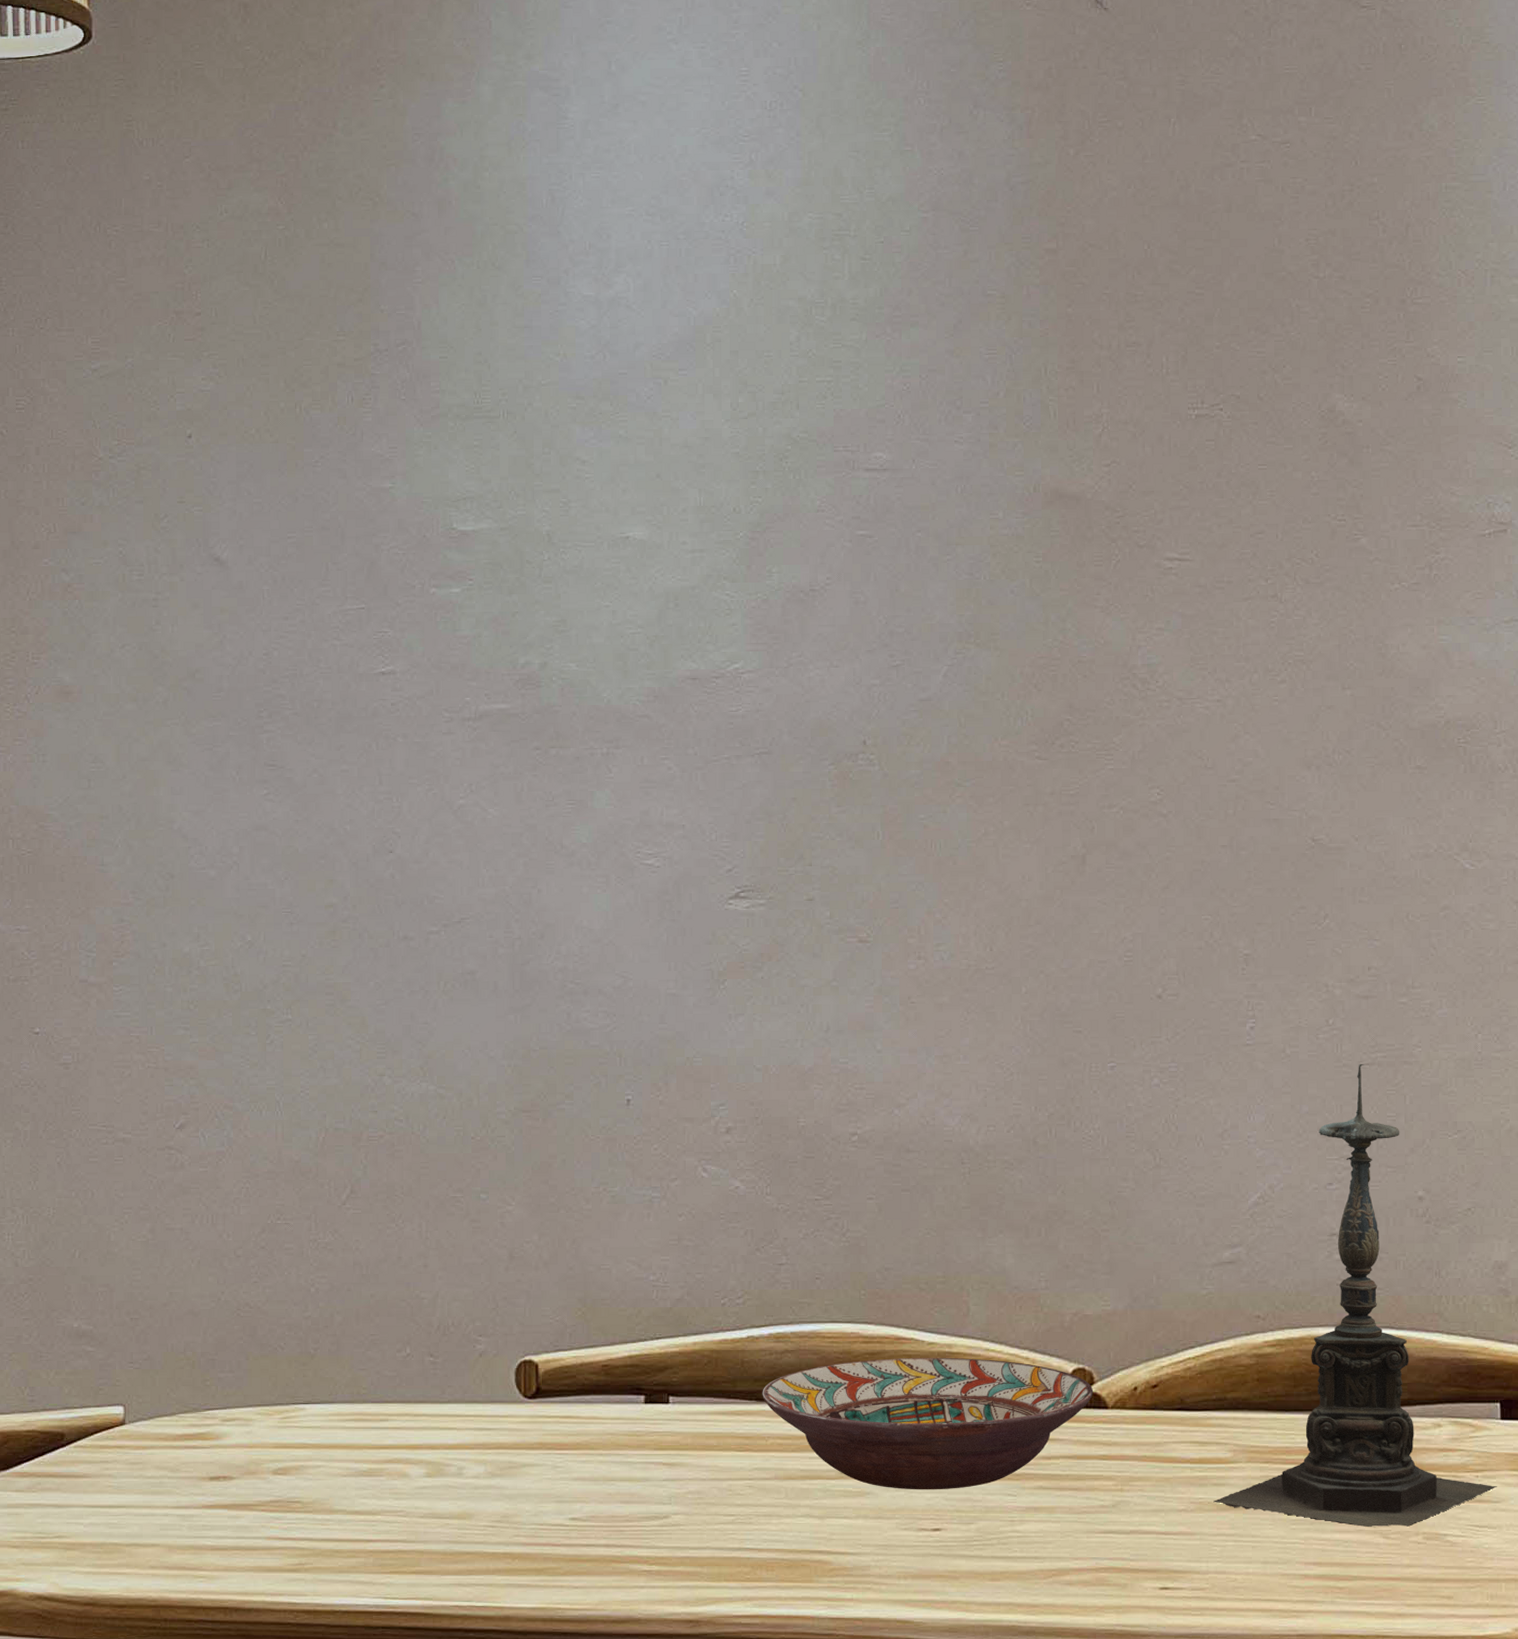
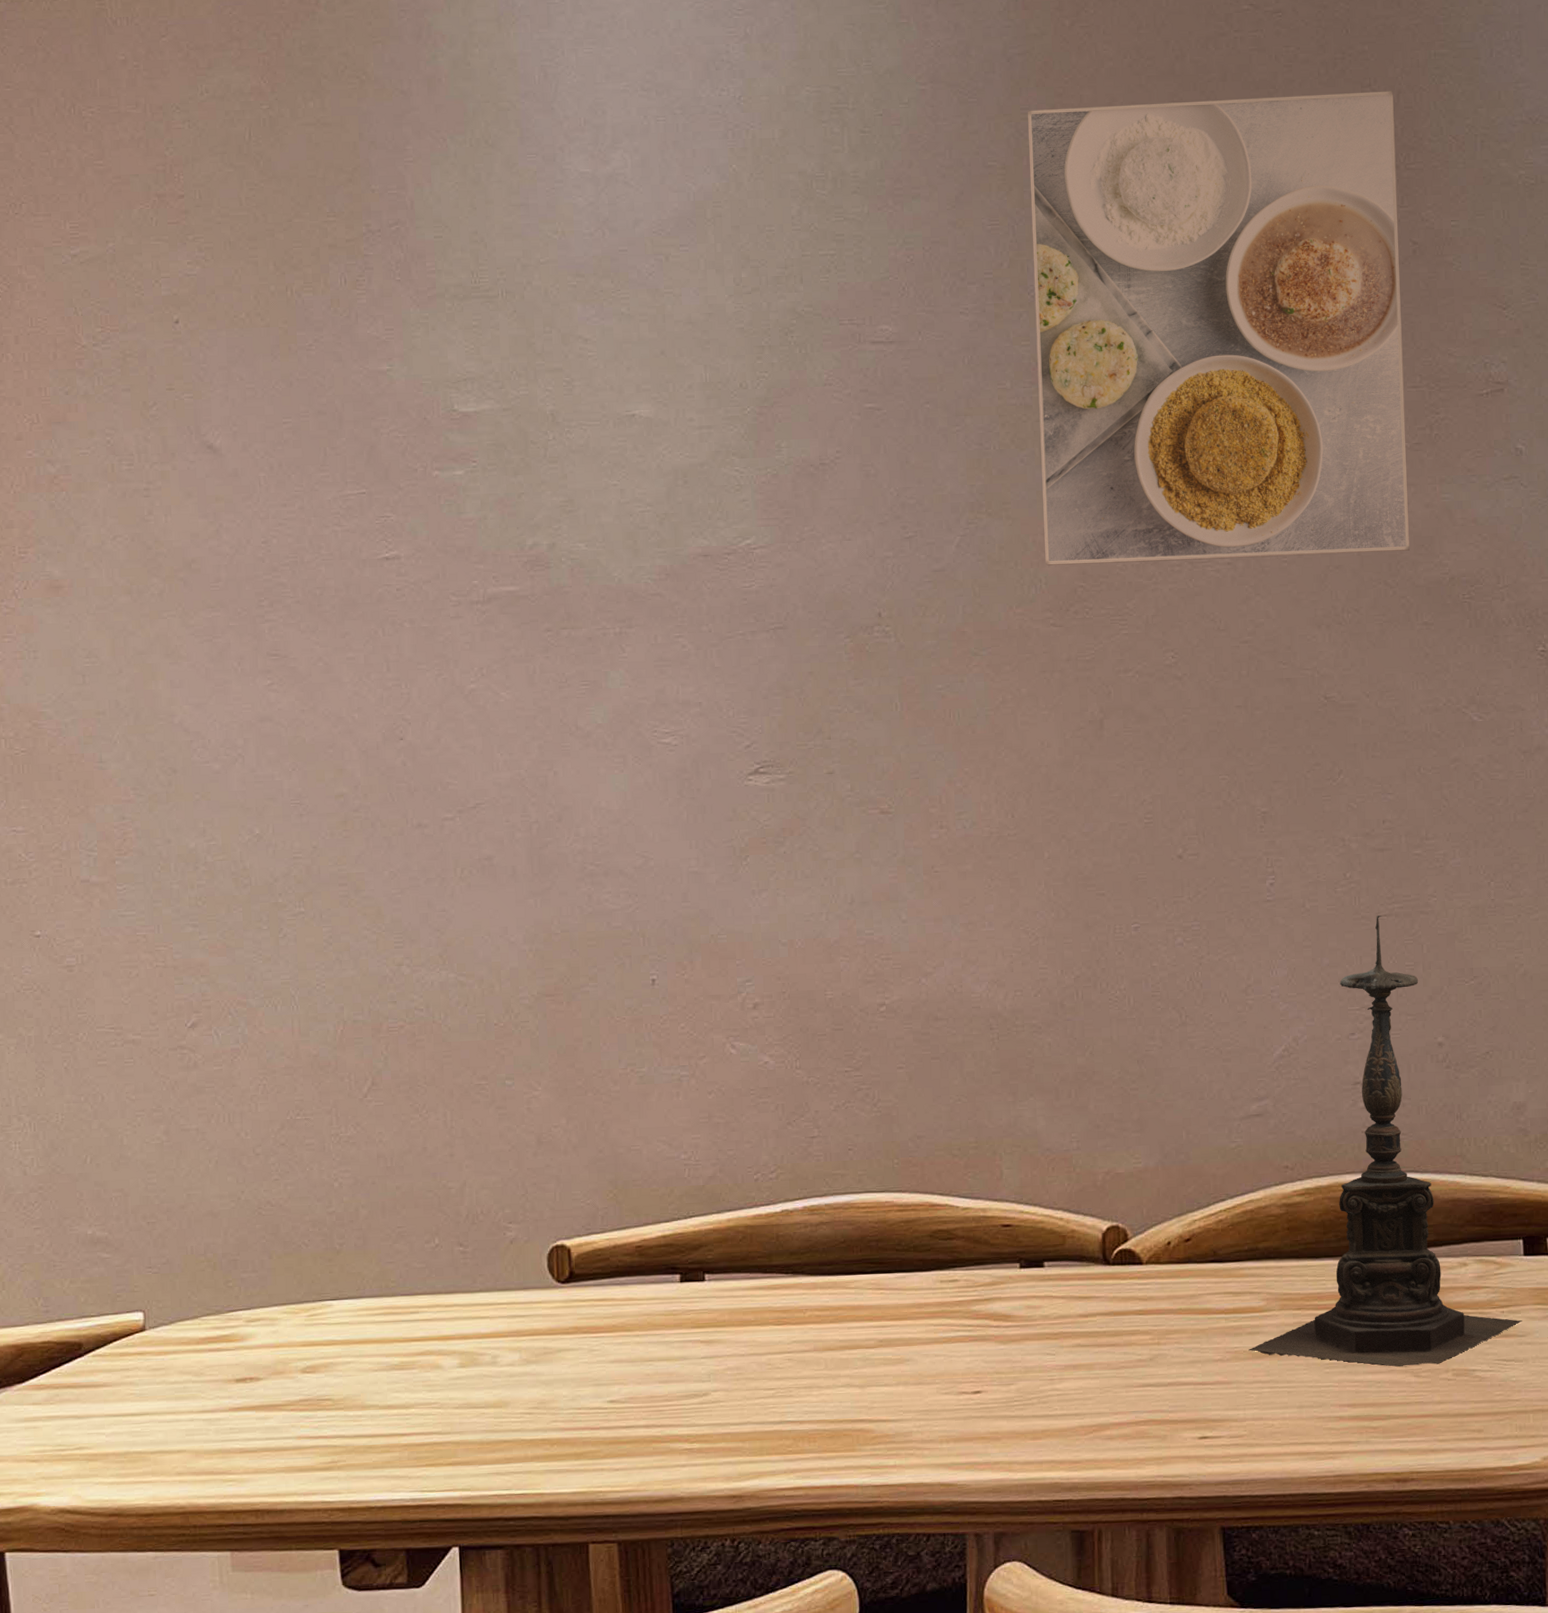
decorative bowl: present [762,1357,1094,1490] -> none [798,1221,1128,1355]
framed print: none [1029,224,1405,698] -> present [1028,91,1410,566]

